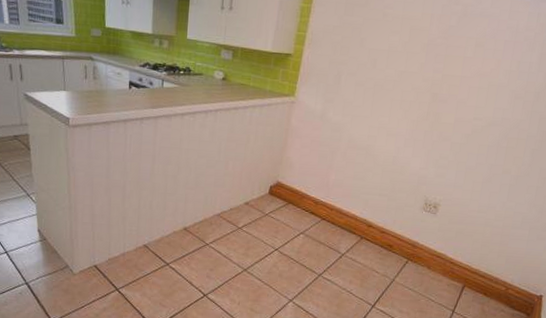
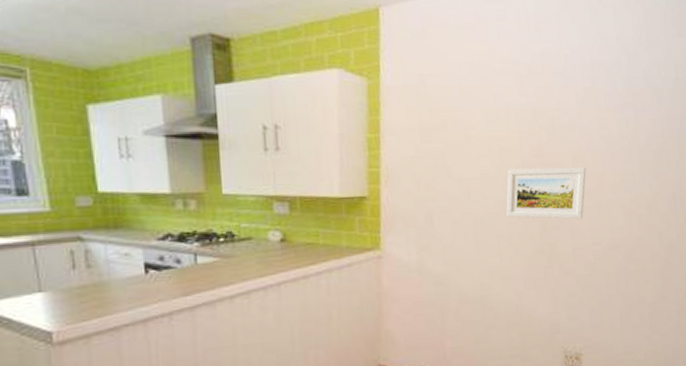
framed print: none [403,46,486,97] -> present [506,167,586,220]

